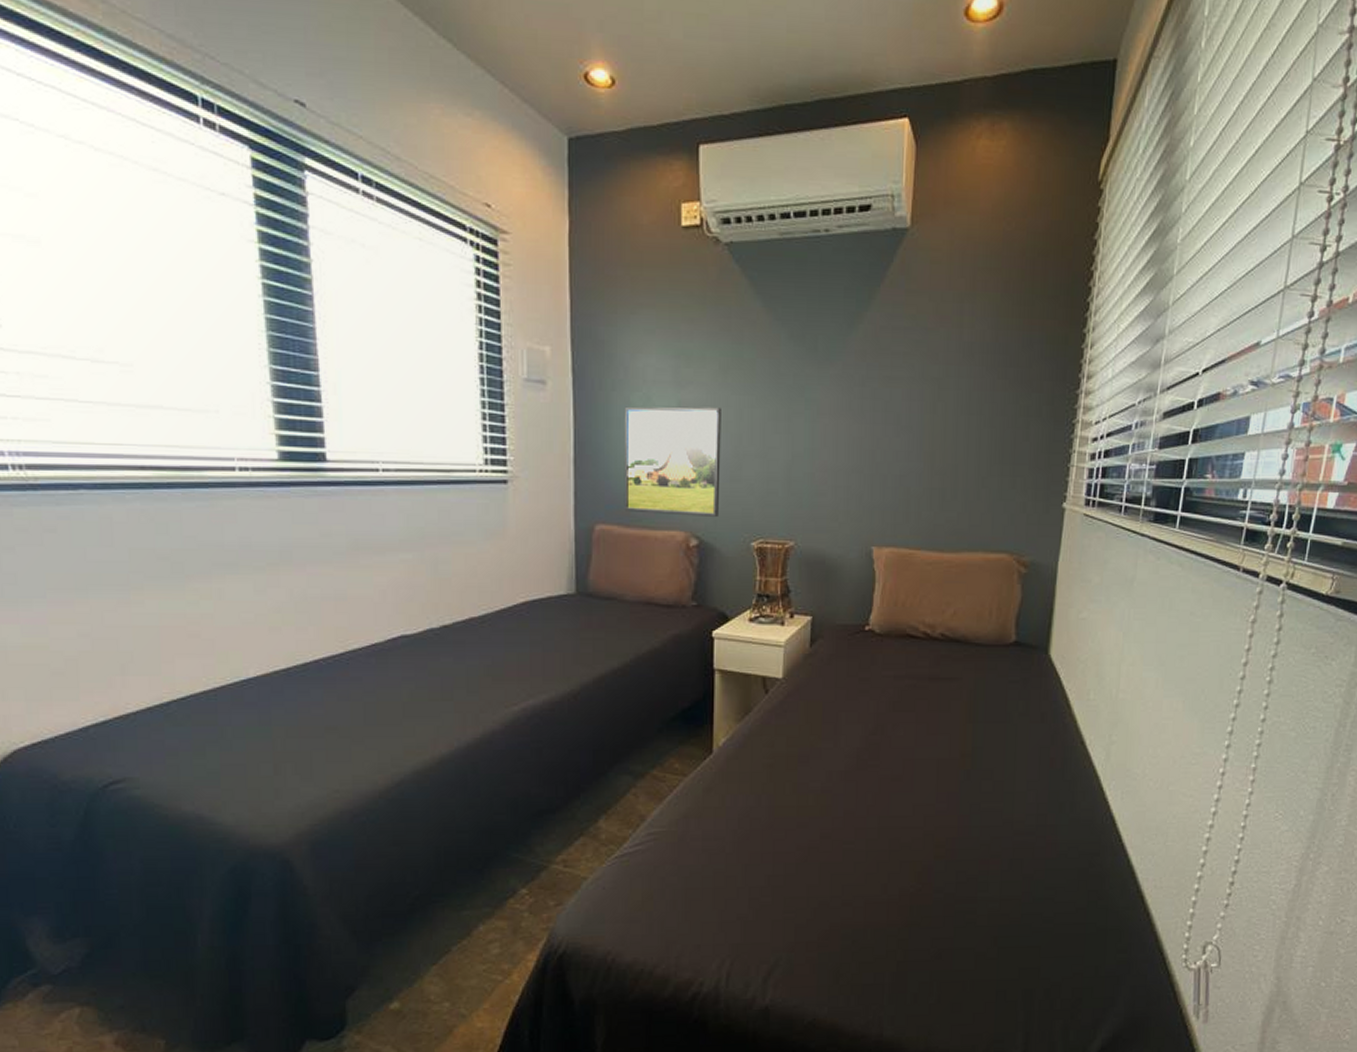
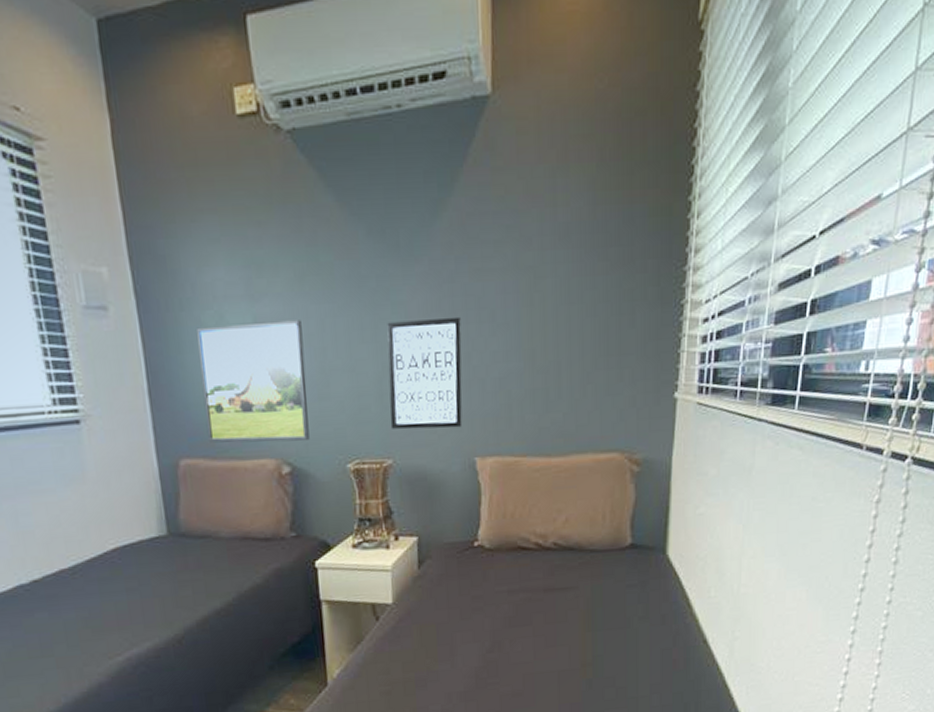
wall art: none [795,416,868,518] -> present [387,316,463,430]

